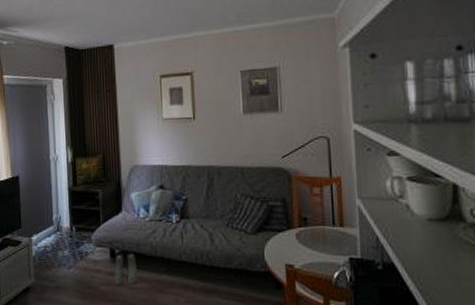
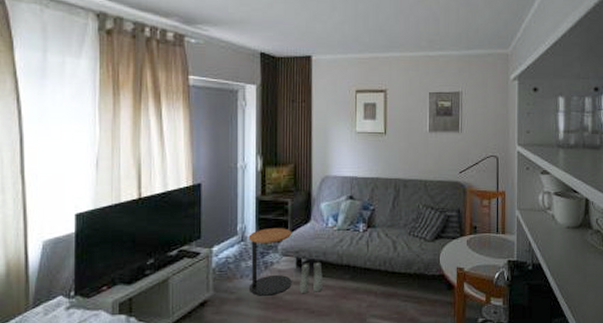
side table: none [63,218,107,285] -> present [248,228,292,296]

